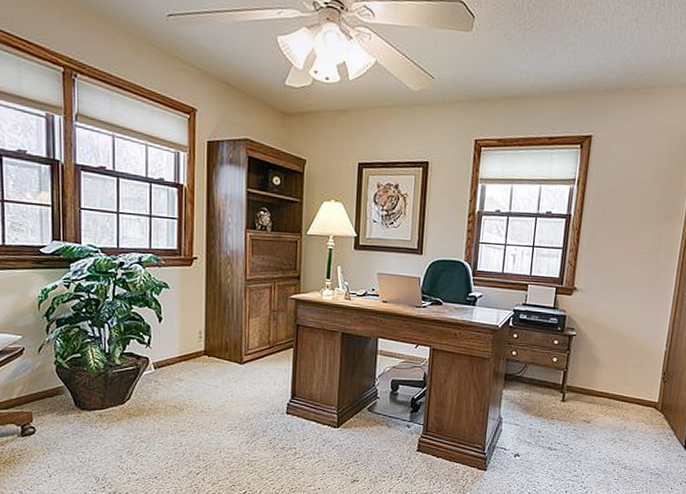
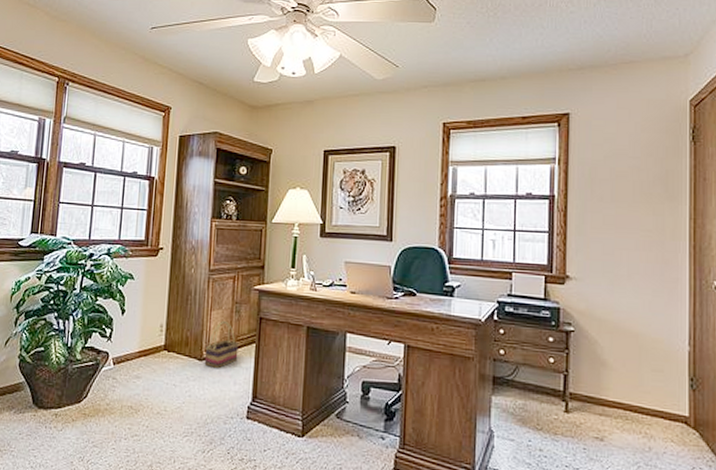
basket: none [244,327,277,371] -> present [204,320,239,369]

